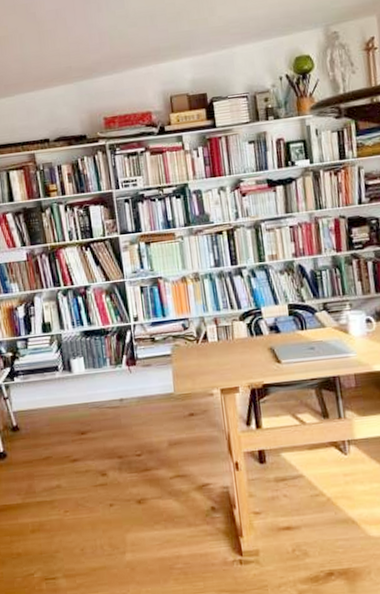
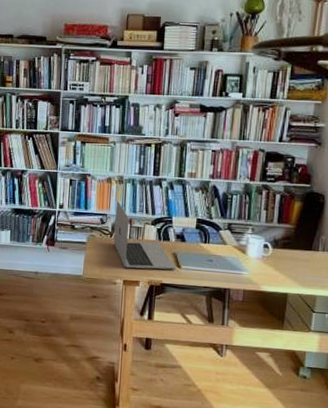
laptop: none [196,300,276,375] -> present [113,200,176,270]

